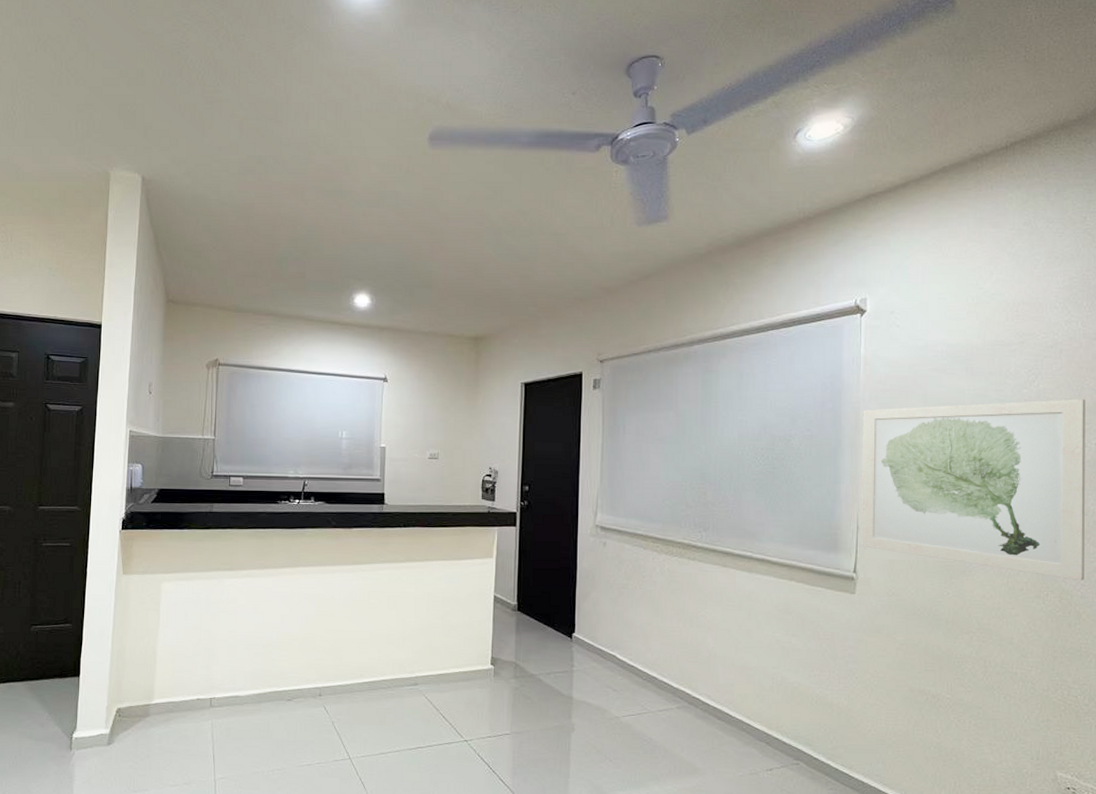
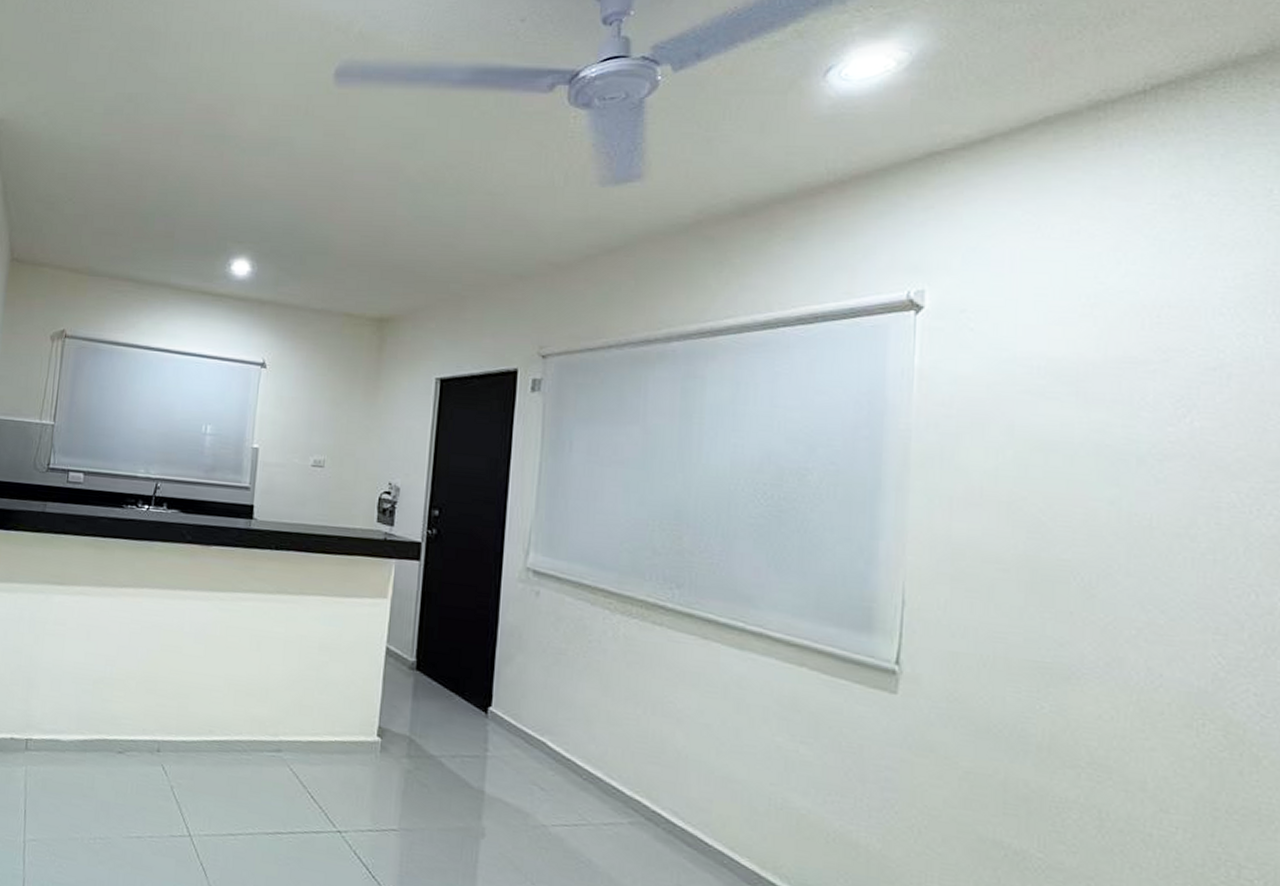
wall art: present [860,399,1085,581] -> none [906,440,1270,710]

